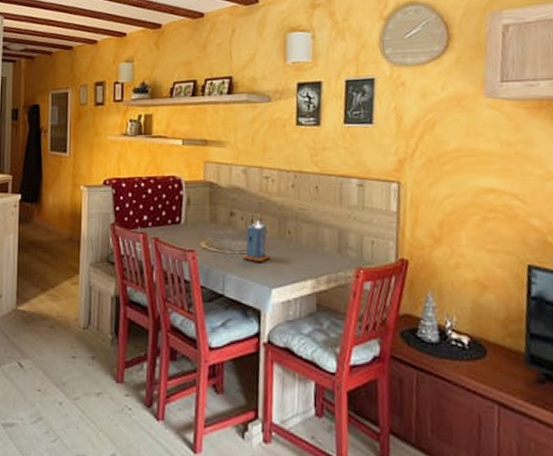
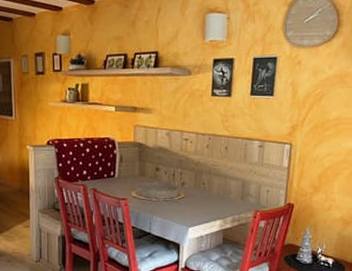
candle: present [242,221,272,262] -> none [165,175,189,207]

